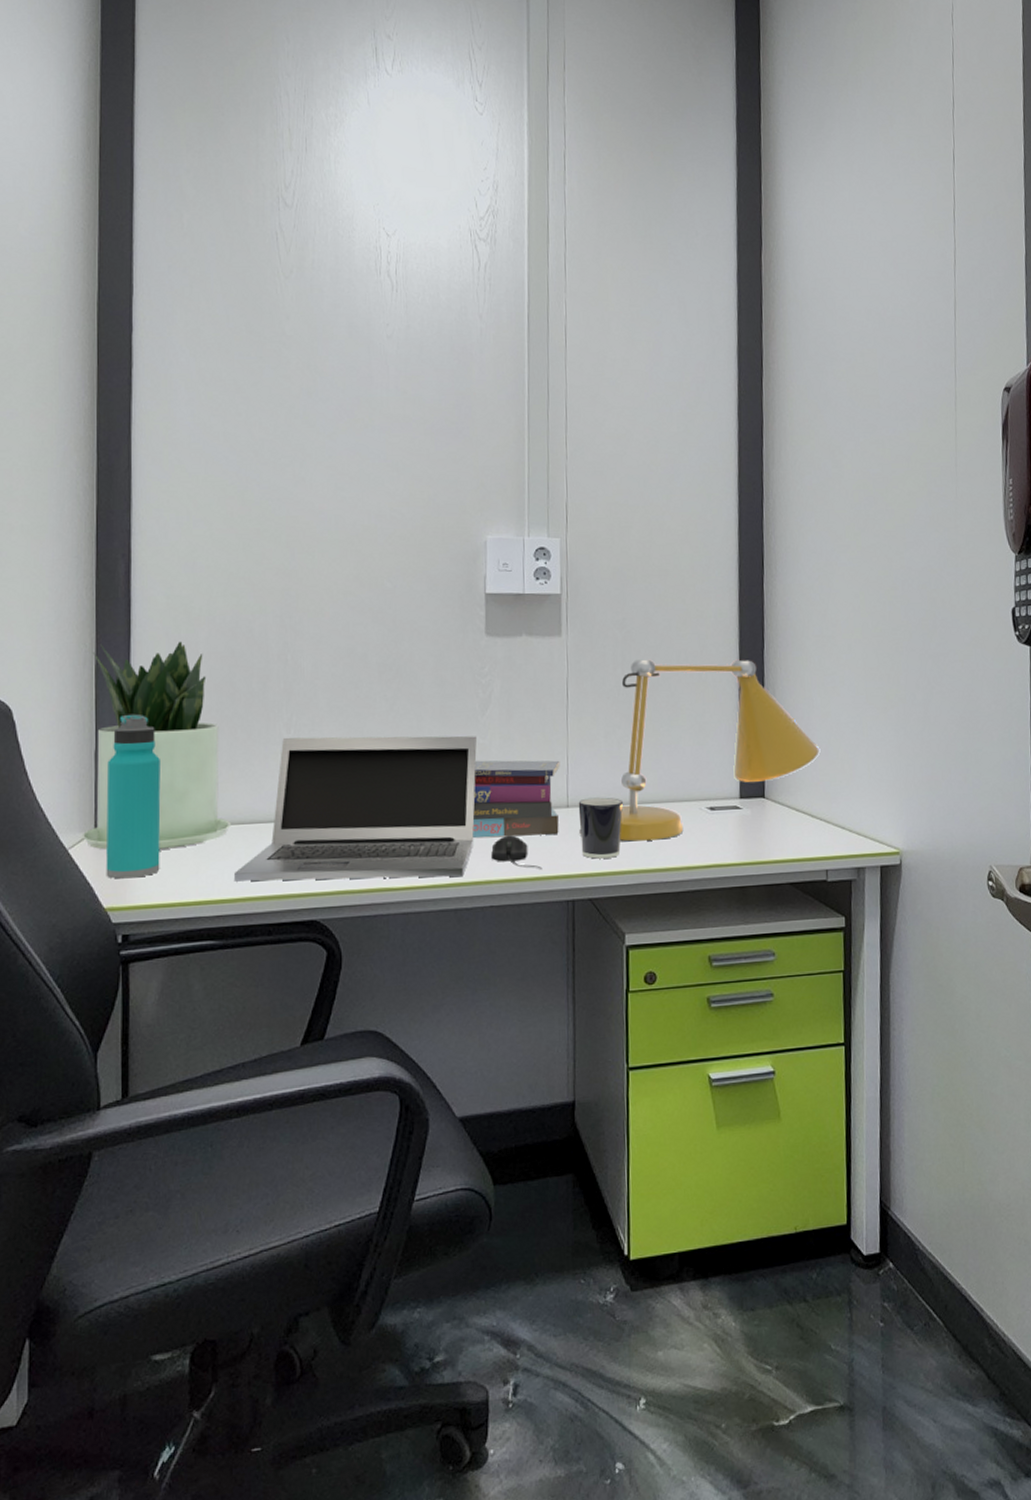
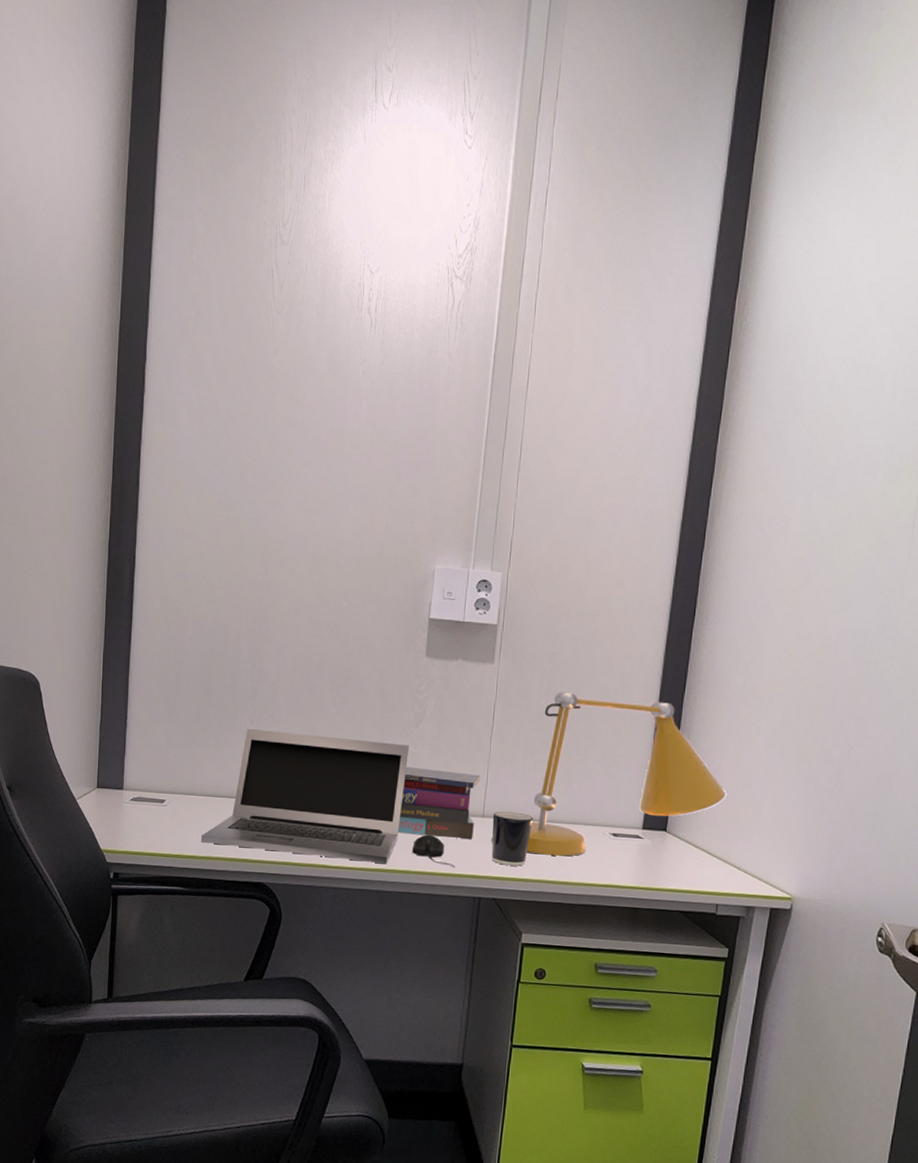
planter: present [82,642,231,850] -> none [87,634,201,810]
water bottle: present [105,714,161,879] -> none [104,695,149,829]

